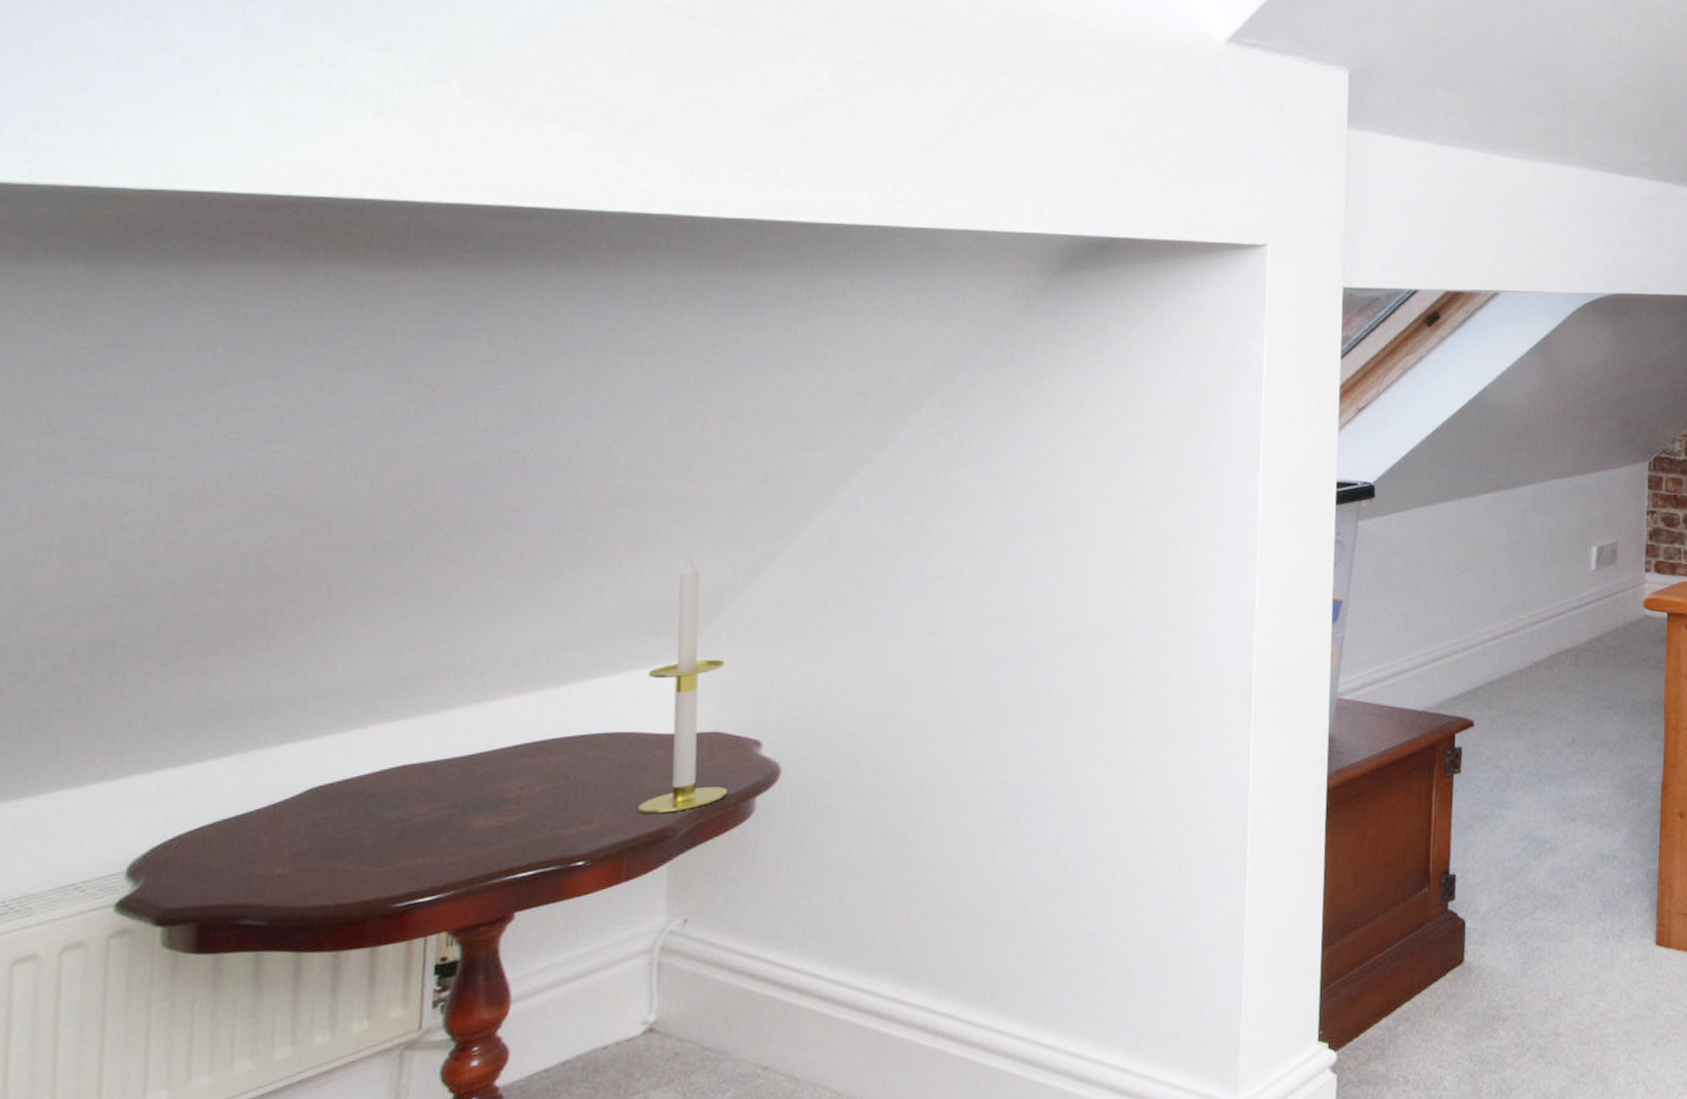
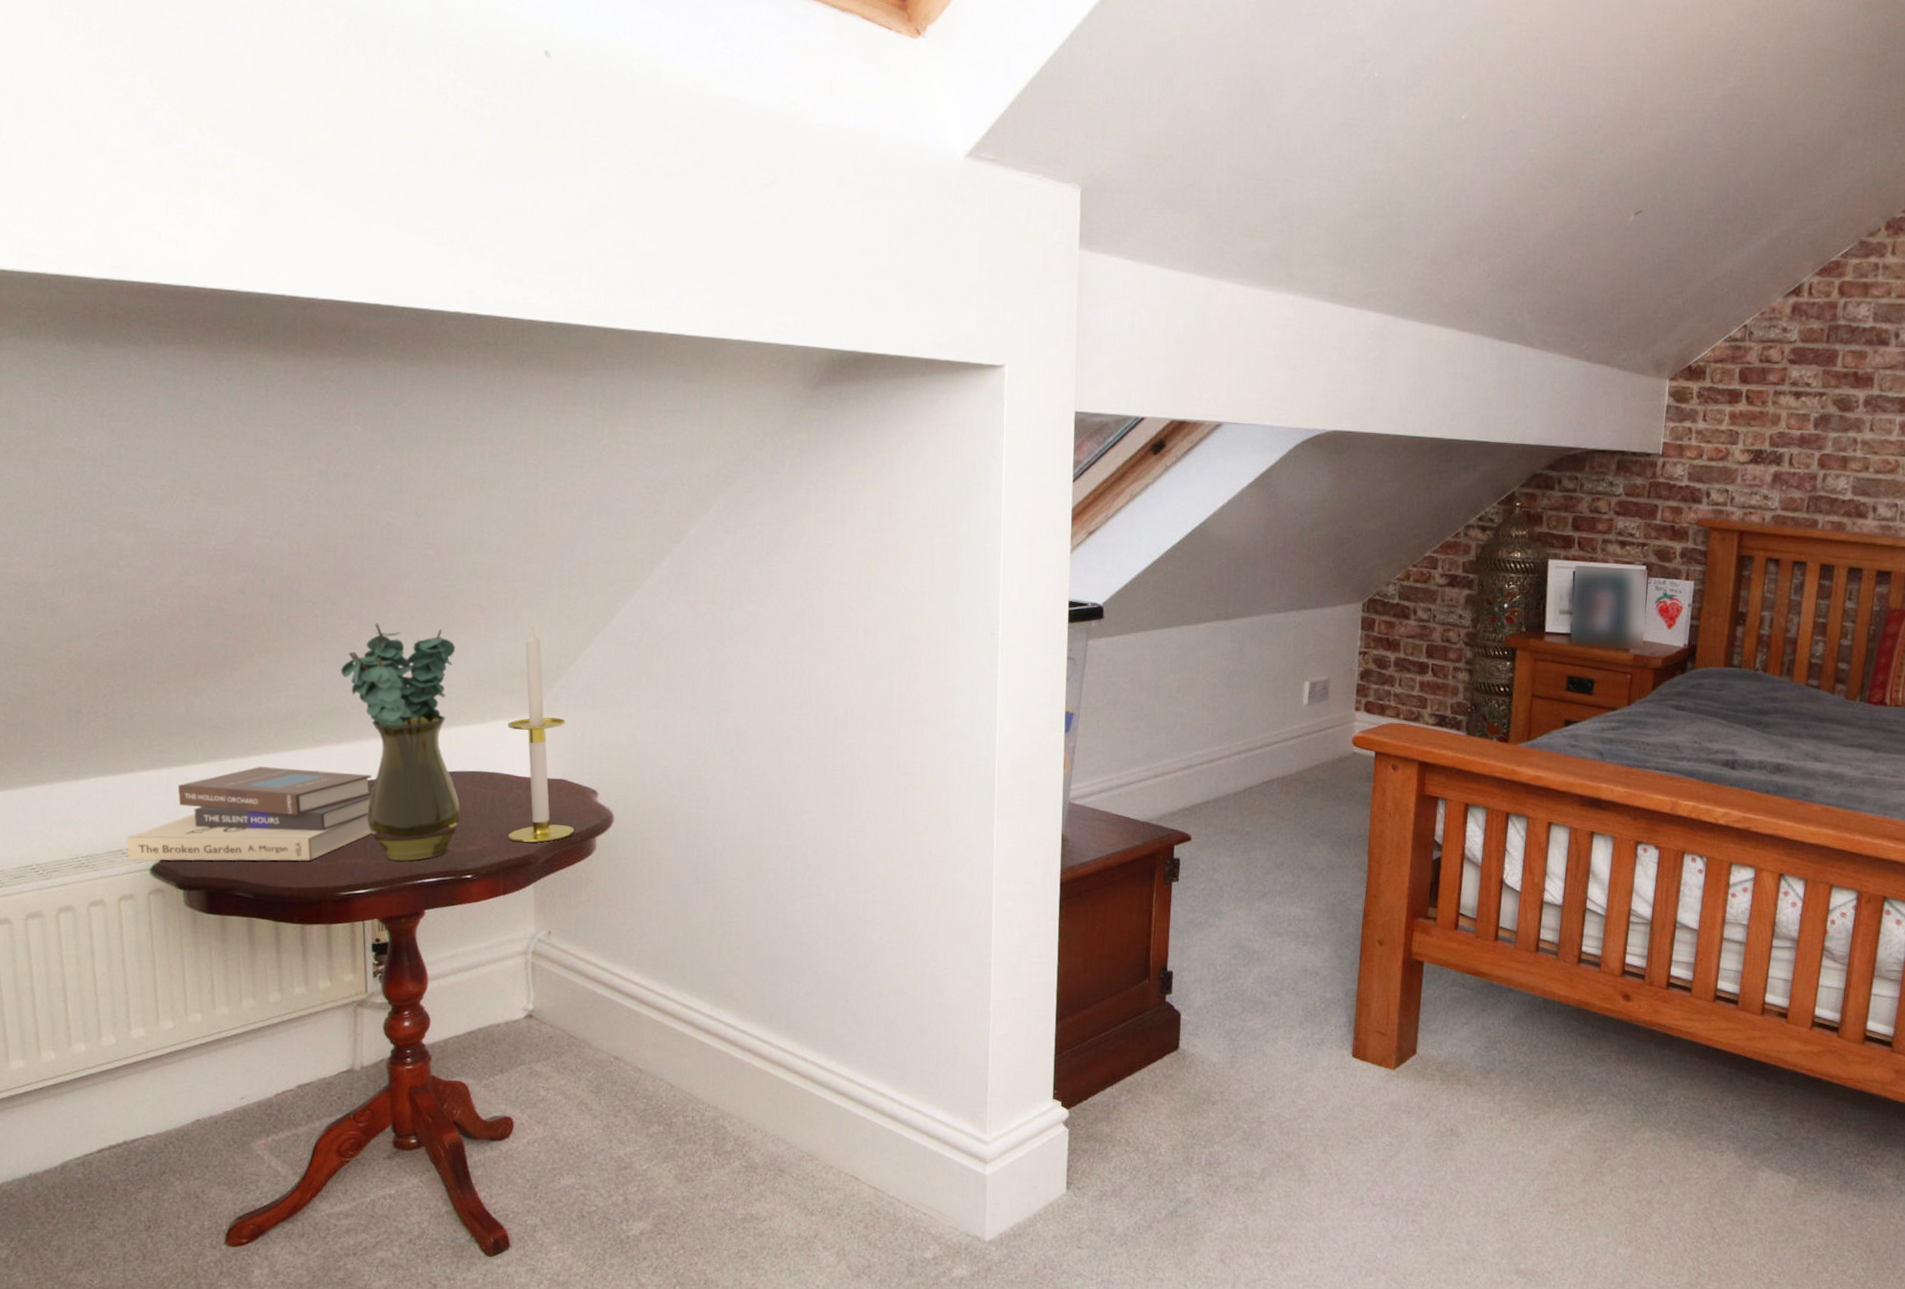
books: none [82,750,457,897] -> present [127,766,373,861]
vase: none [425,567,587,855] -> present [340,623,462,861]

